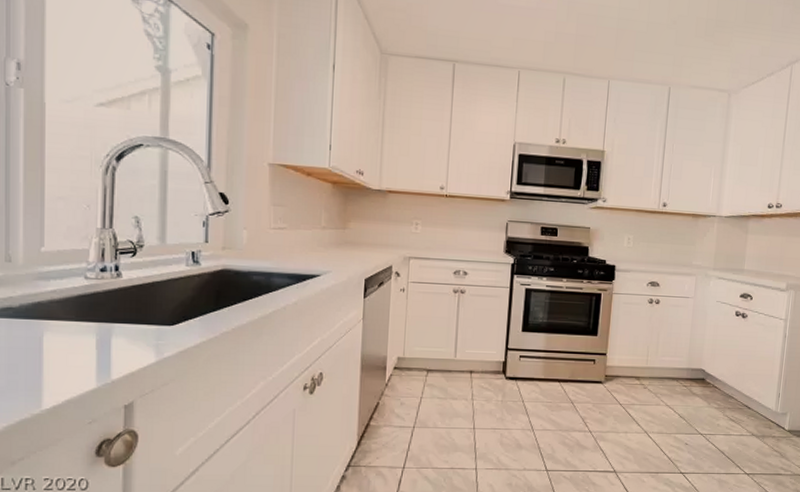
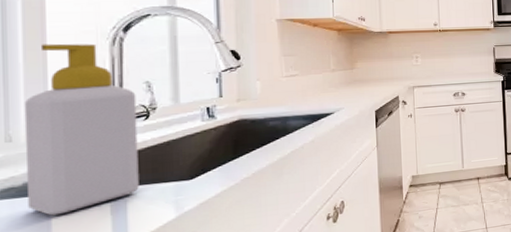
soap bottle: none [22,165,125,341] -> present [24,43,139,216]

